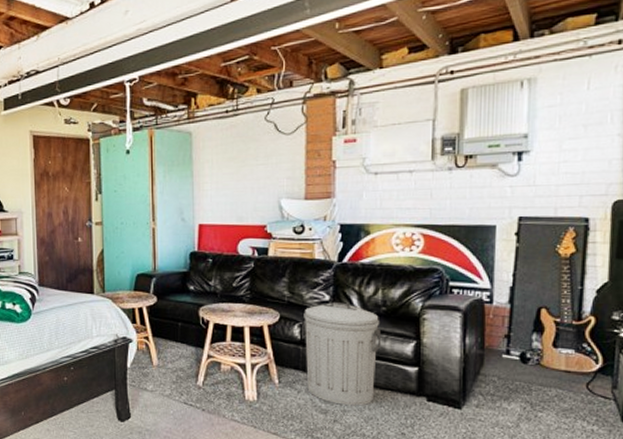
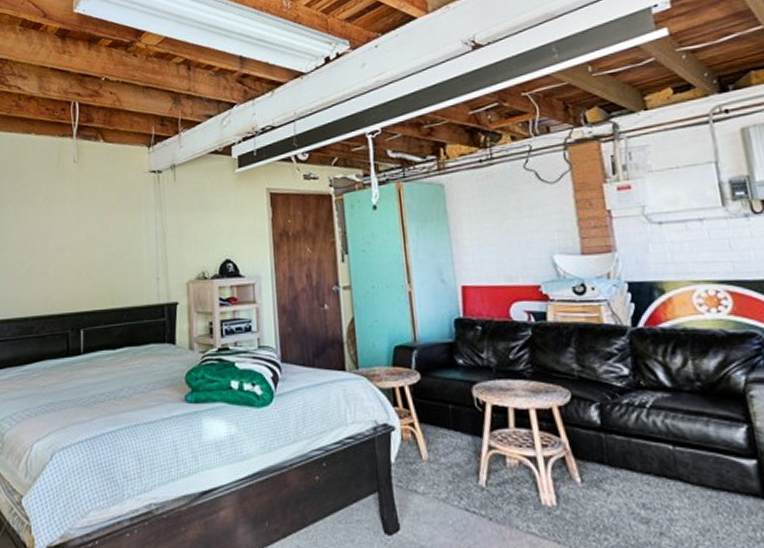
trash can: present [302,301,382,406] -> none [599,375,707,513]

